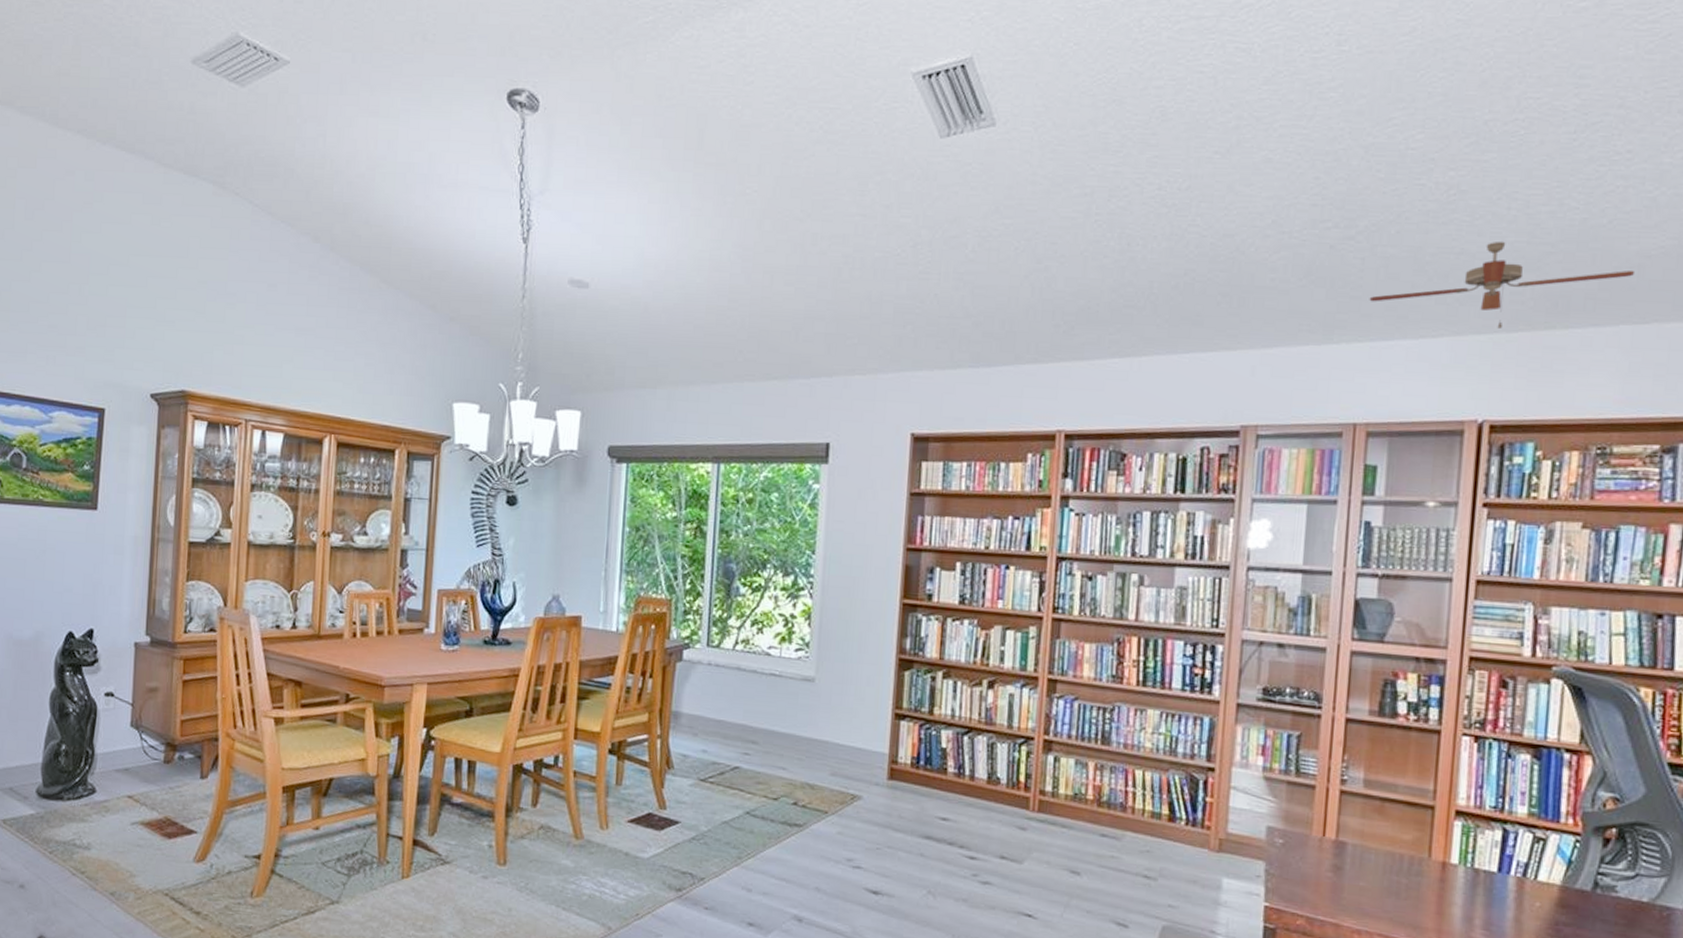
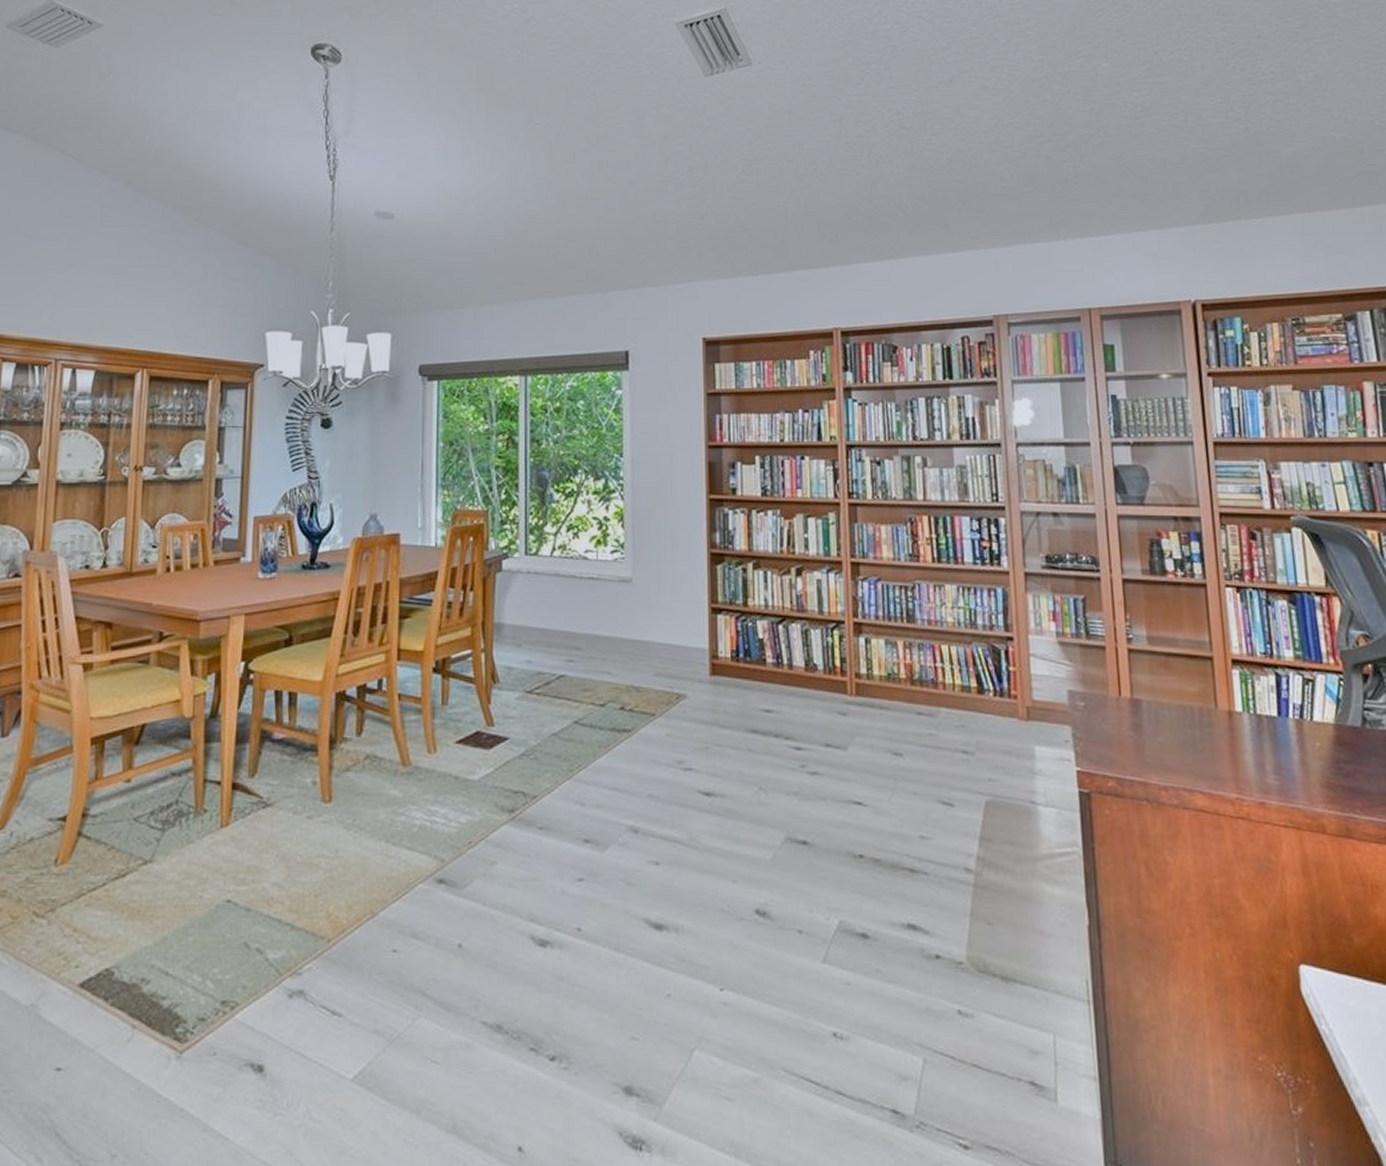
ceiling fan: present [1369,241,1636,328] -> none [1085,148,1295,221]

